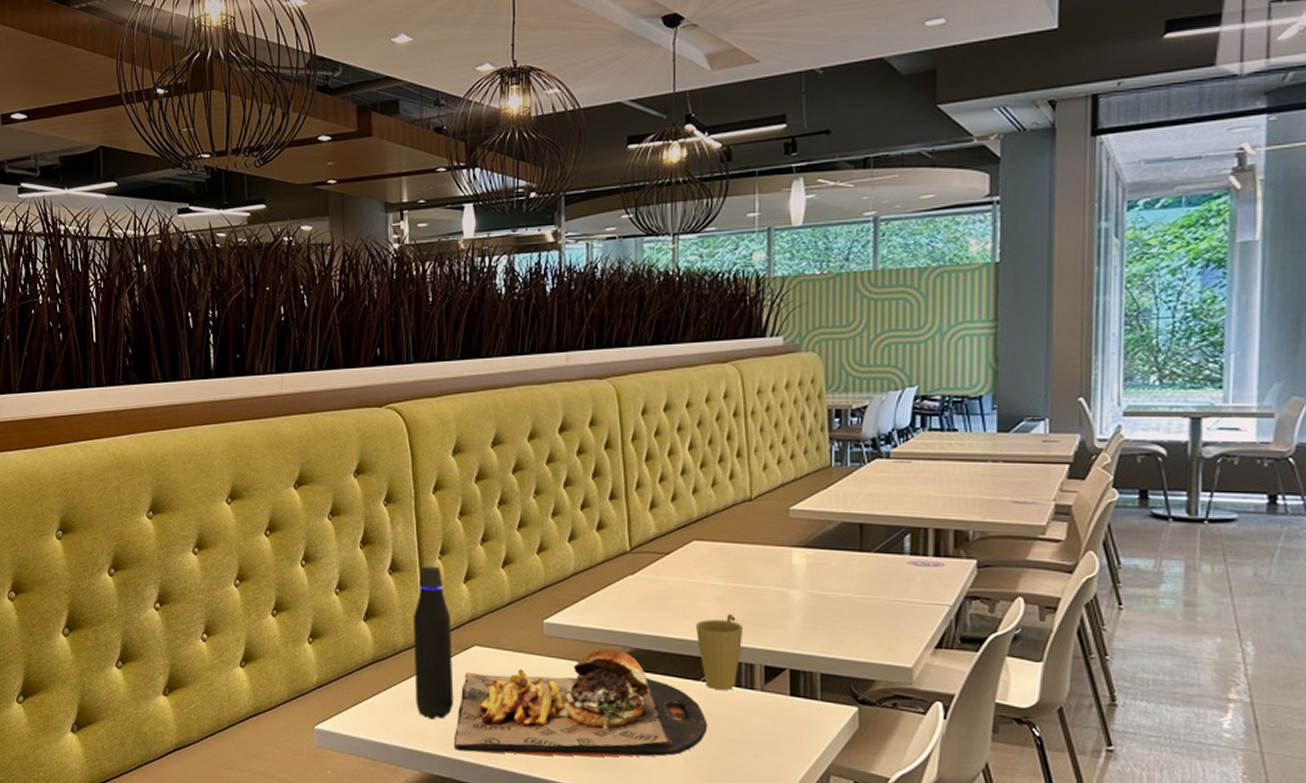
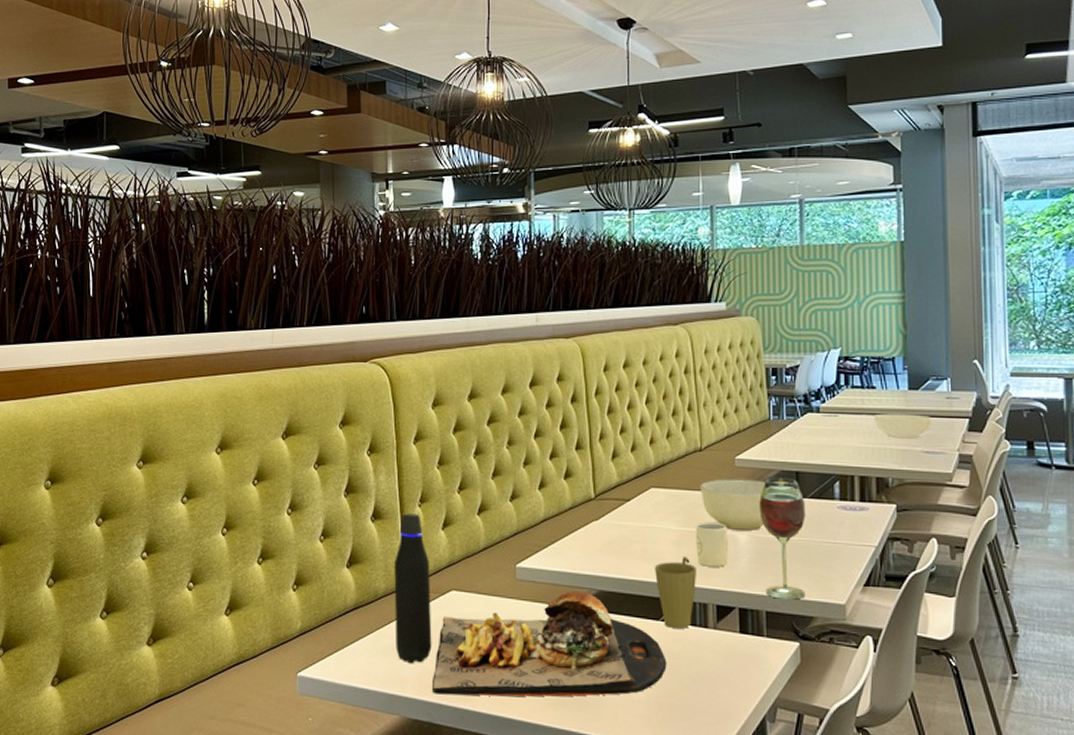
mug: none [743,578,780,626] -> present [696,523,729,567]
bowl: none [749,531,824,588] -> present [700,478,765,532]
wineglass: none [816,529,870,662] -> present [759,477,806,600]
bowl: none [954,459,1025,487] -> present [874,413,933,439]

